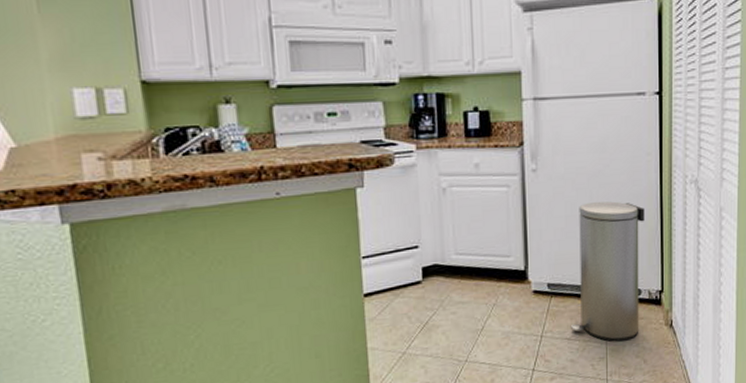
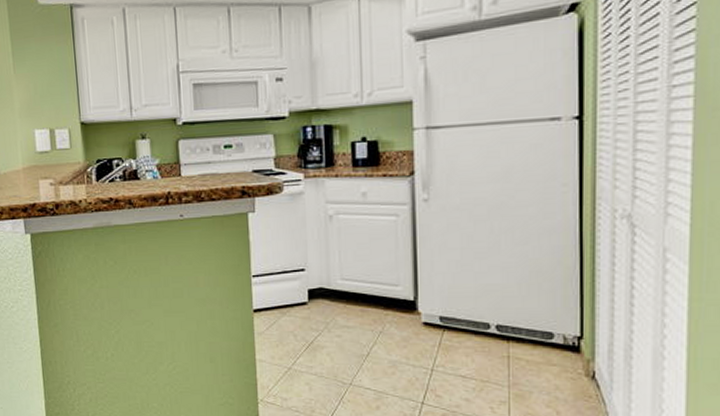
pedal bin: present [570,201,645,342] -> none [465,235,559,387]

